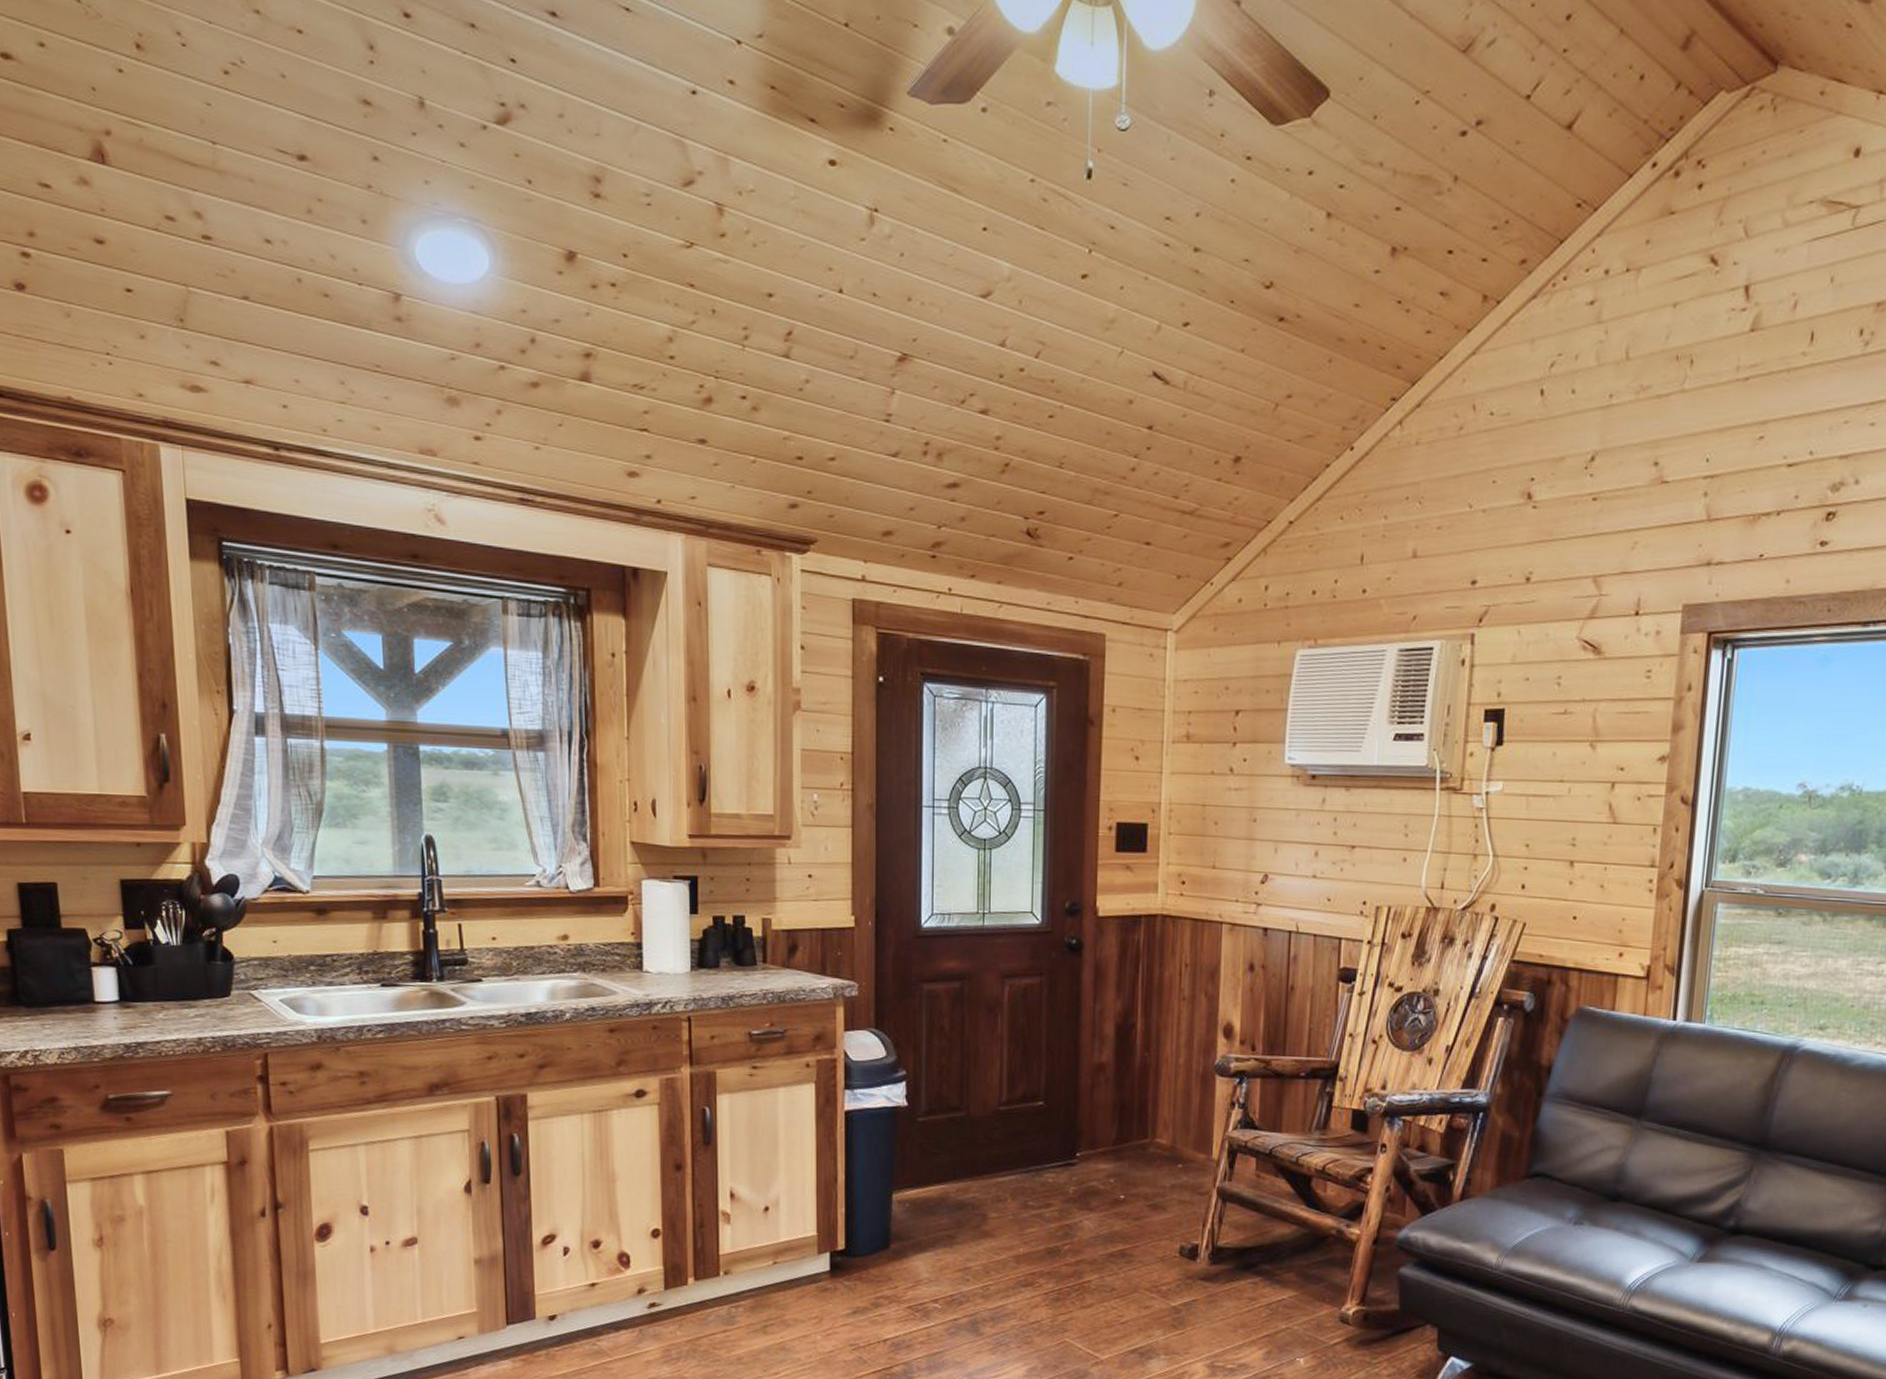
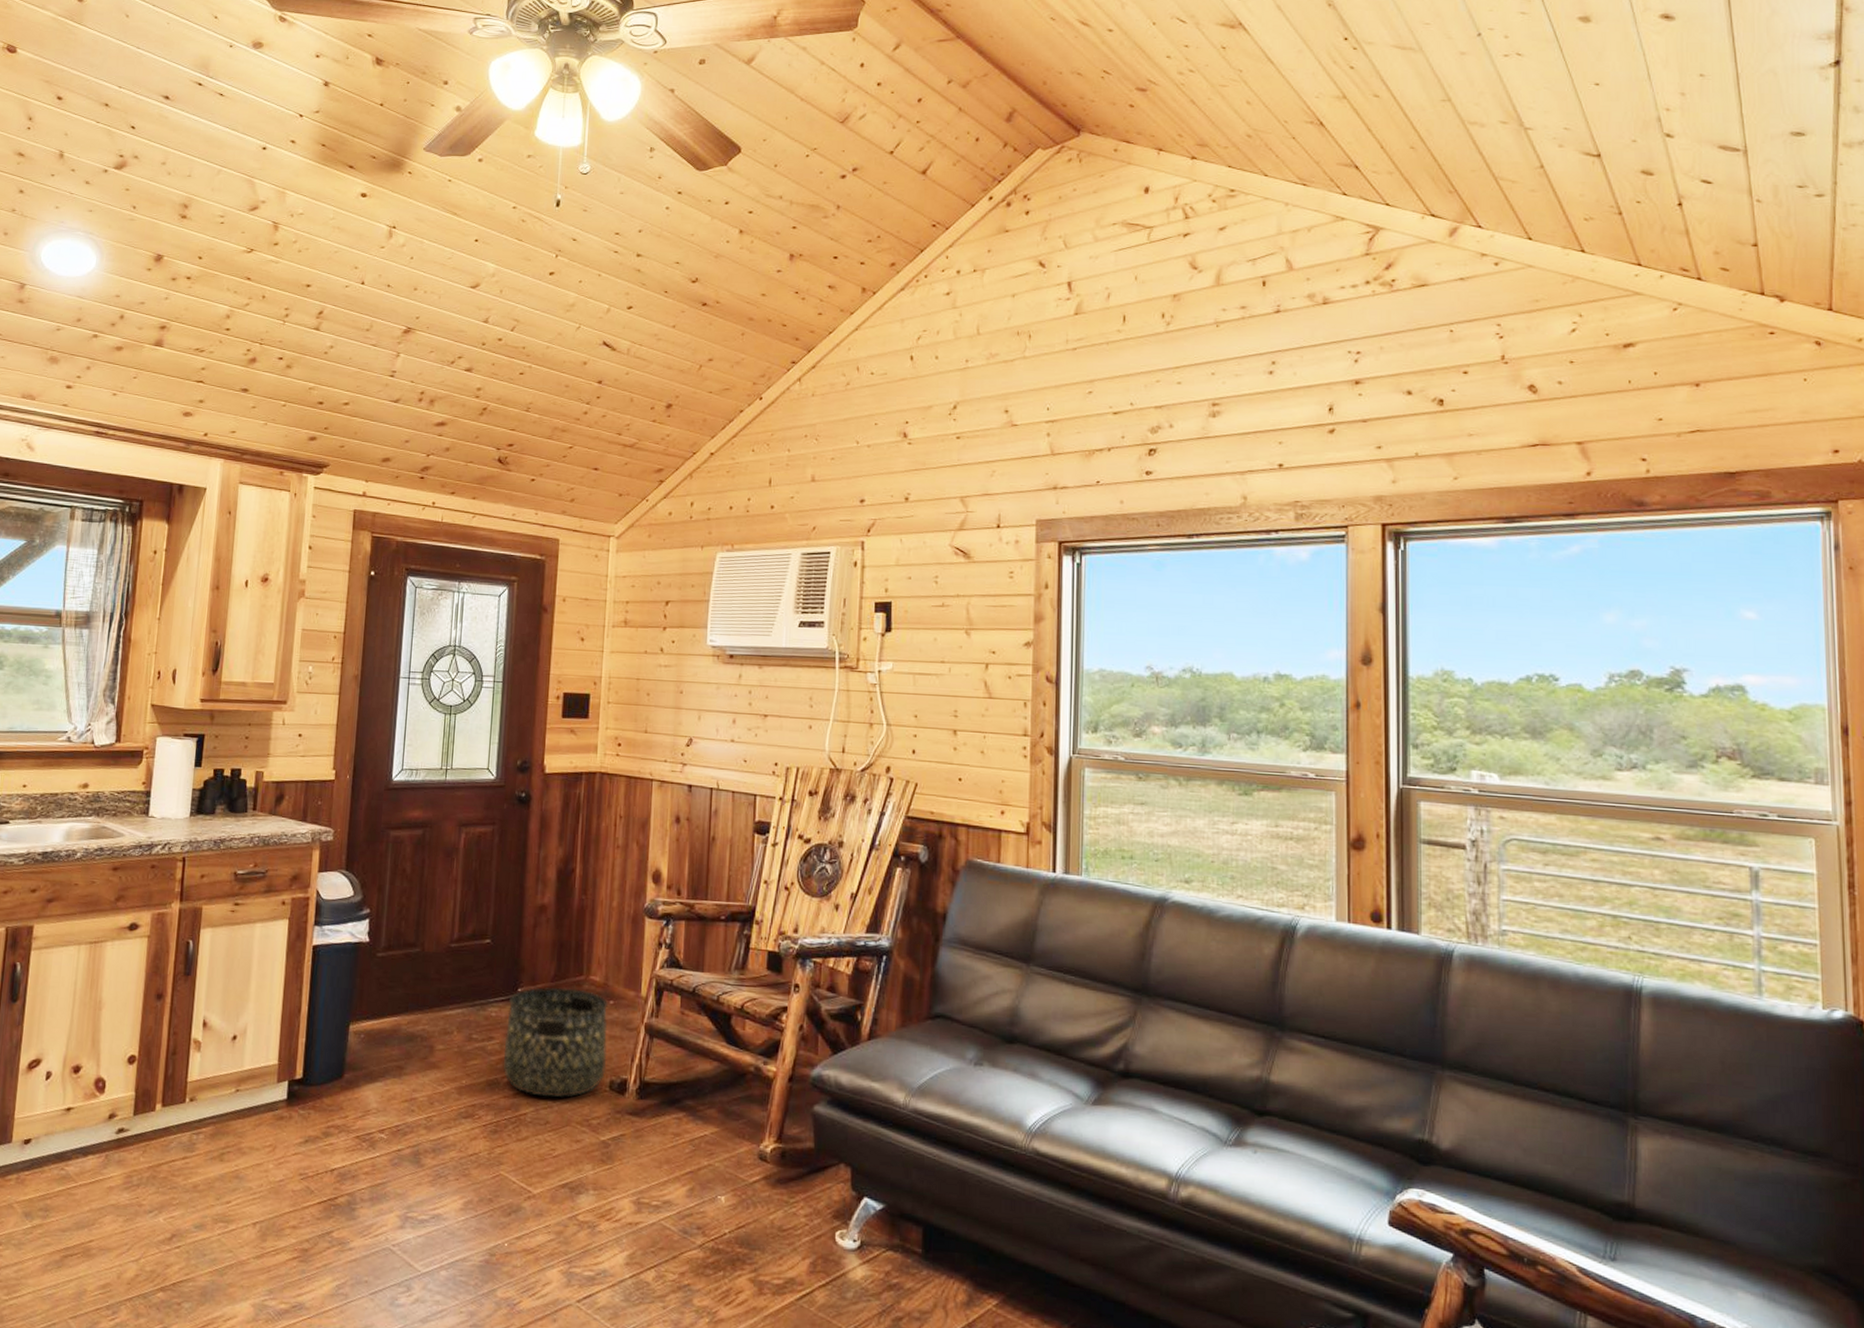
basket: none [1063,1150,1177,1265] -> present [503,986,609,1098]

